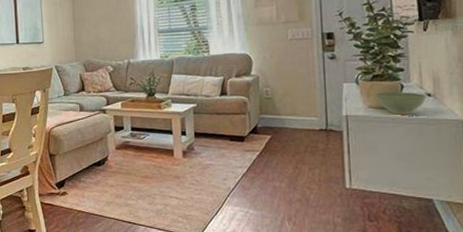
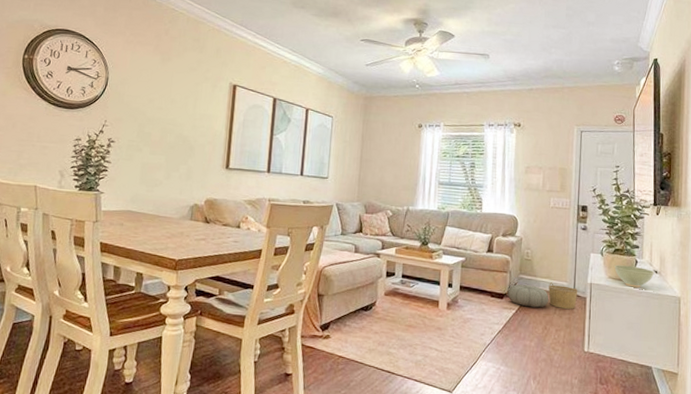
pouf: none [248,125,298,147] -> present [507,284,549,308]
basket: none [296,119,332,146] -> present [548,282,578,310]

